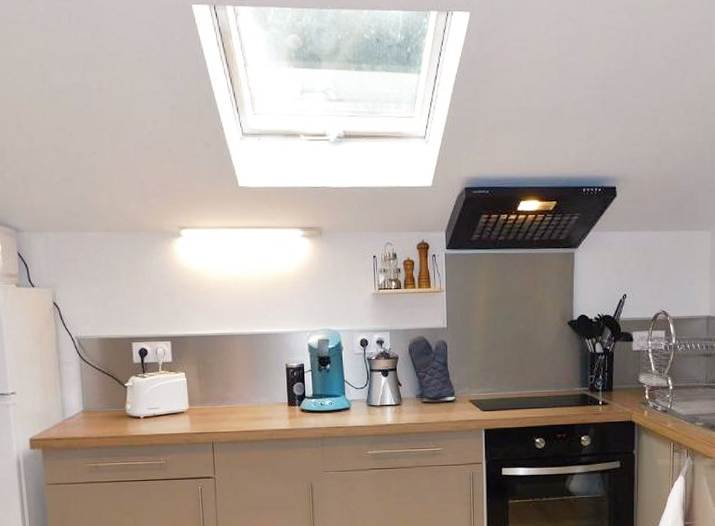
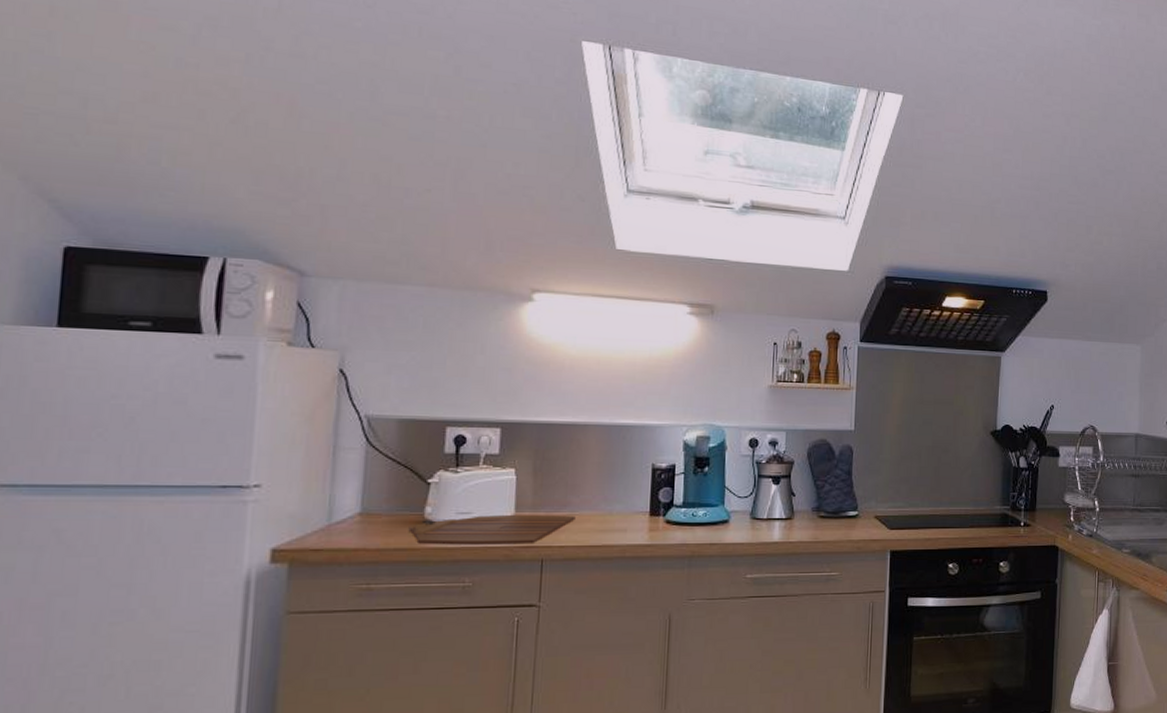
cutting board: none [117,408,233,434] -> present [408,515,576,545]

